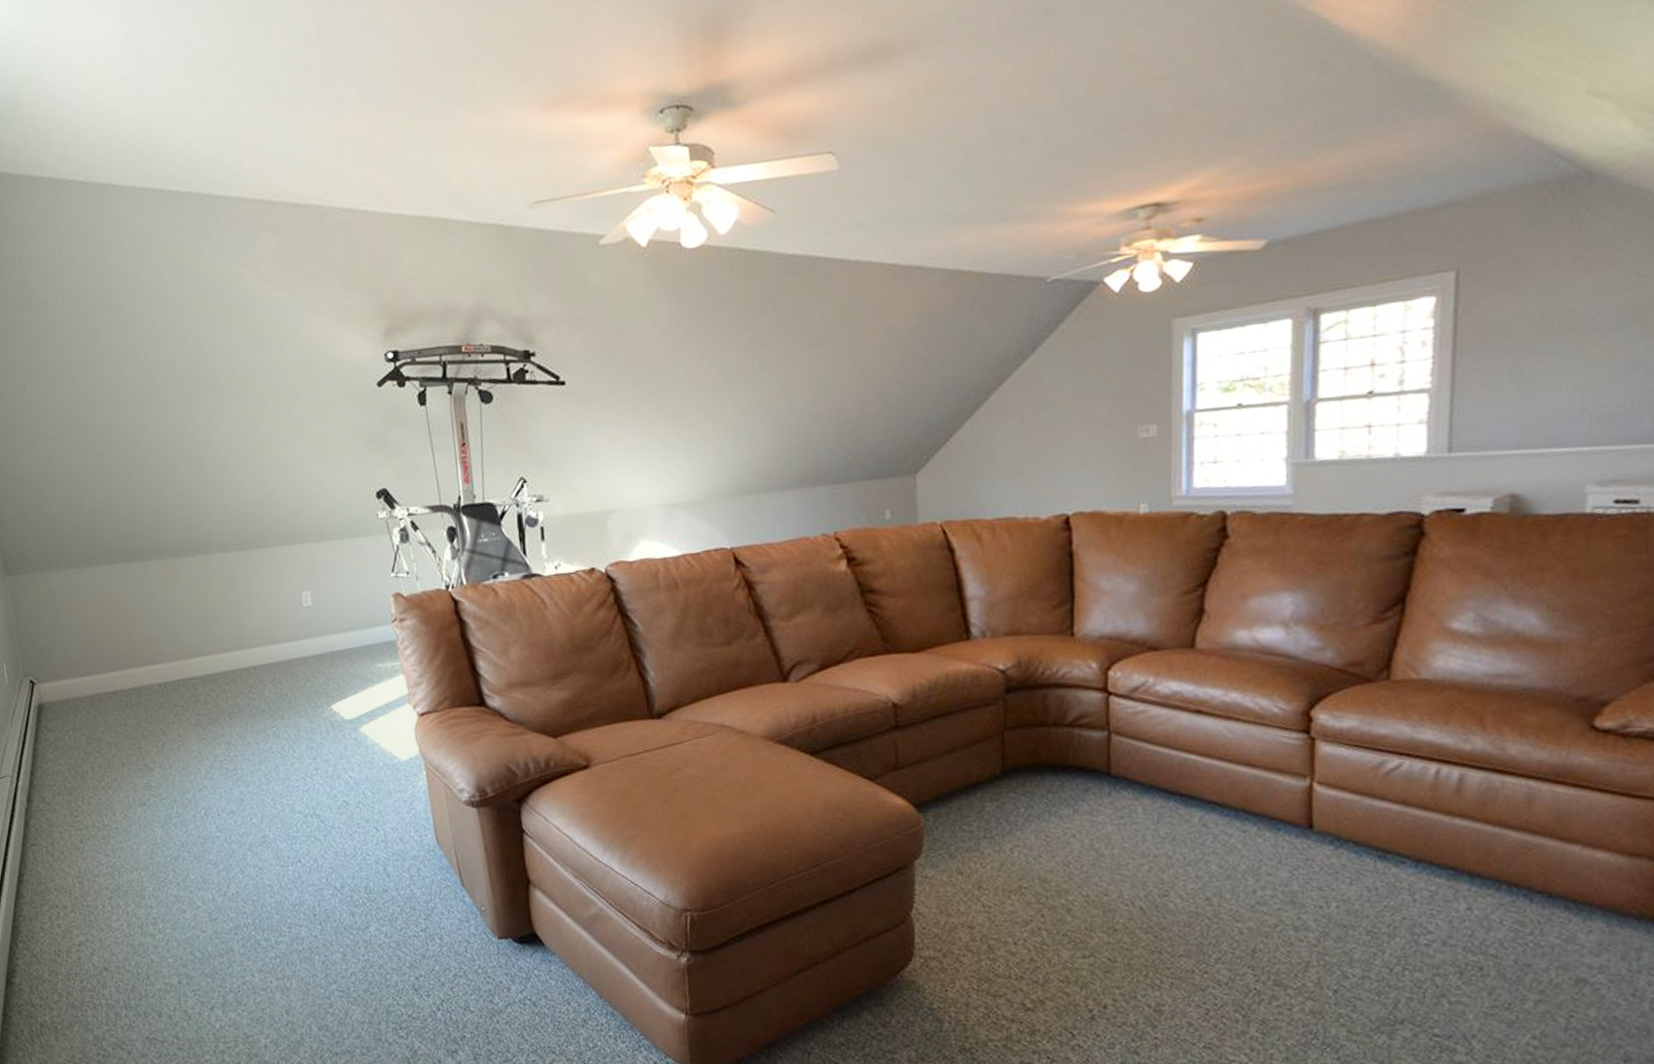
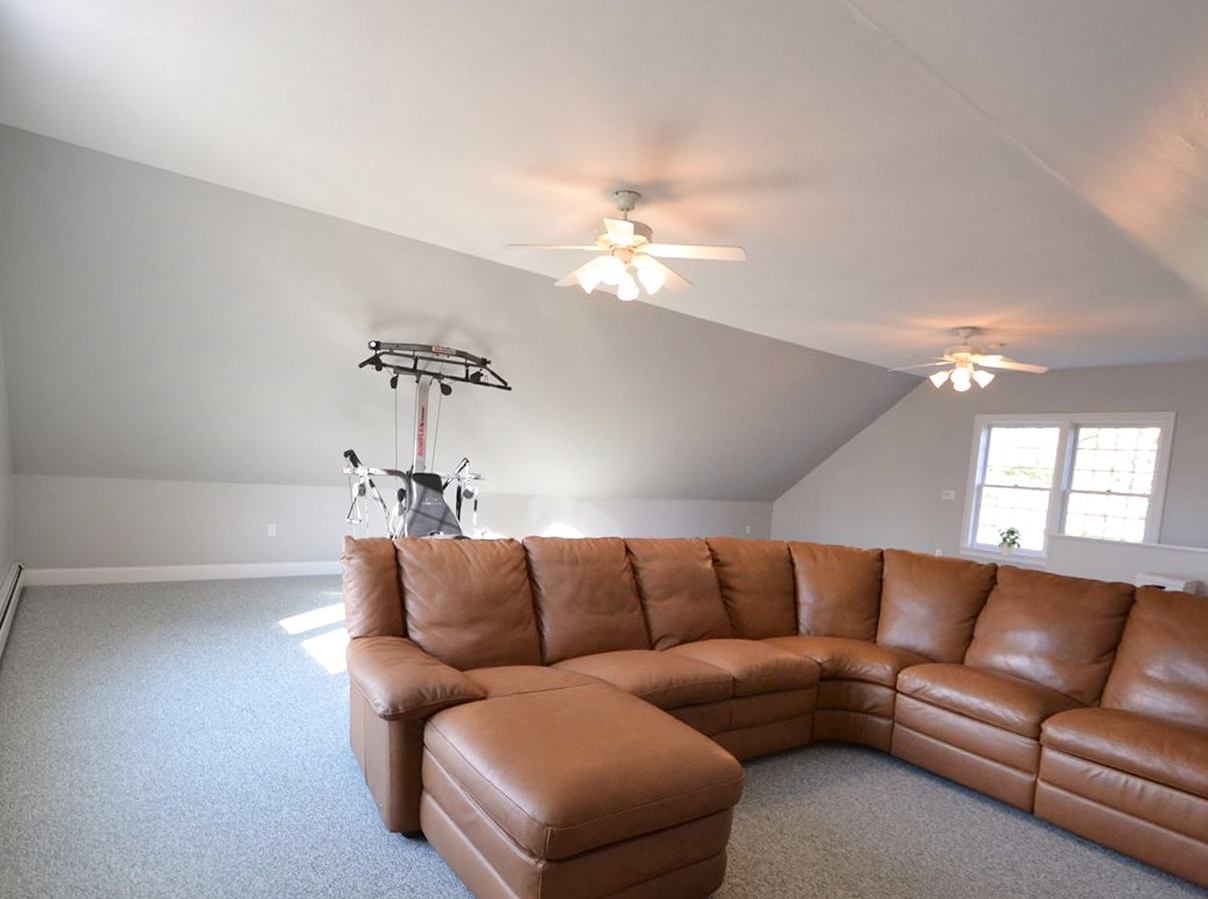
potted plant: none [1222,460,1255,501] -> present [998,527,1021,558]

